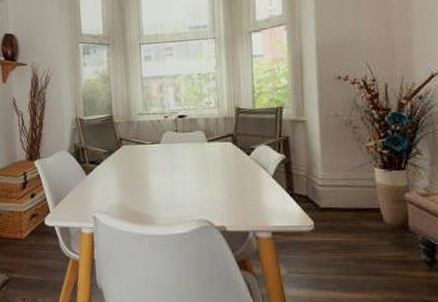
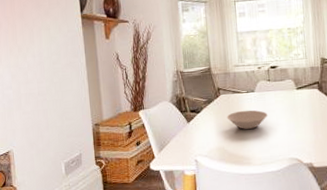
bowl: none [129,163,175,185] -> present [226,110,268,129]

